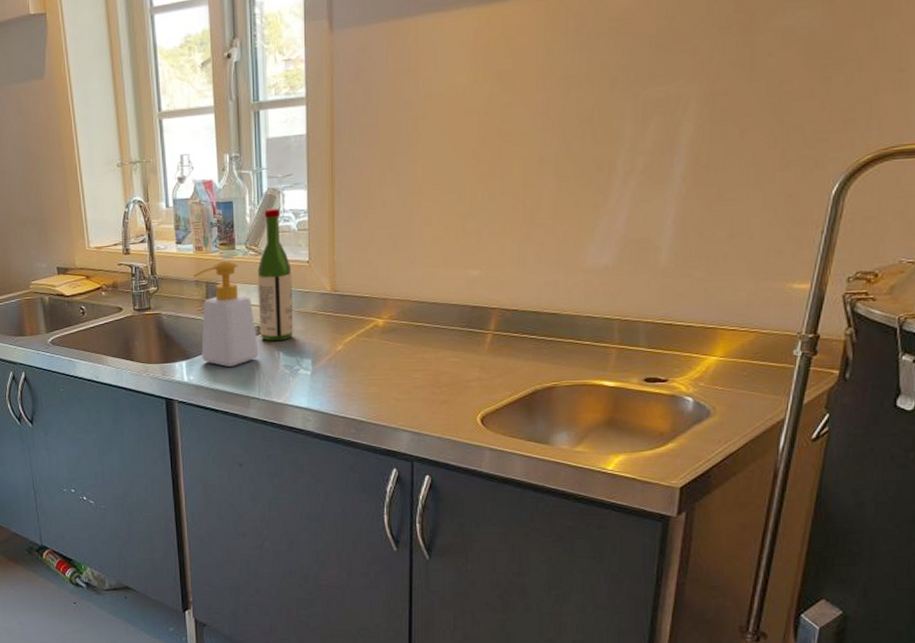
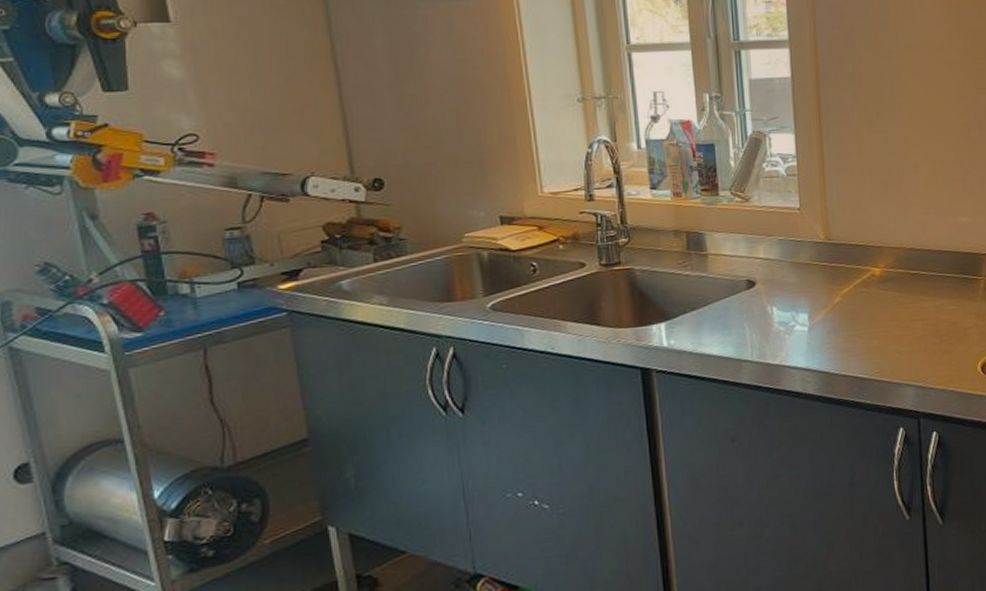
soap bottle: present [193,260,259,367] -> none [672,207,750,327]
wine bottle: present [257,208,294,342] -> none [744,151,787,296]

